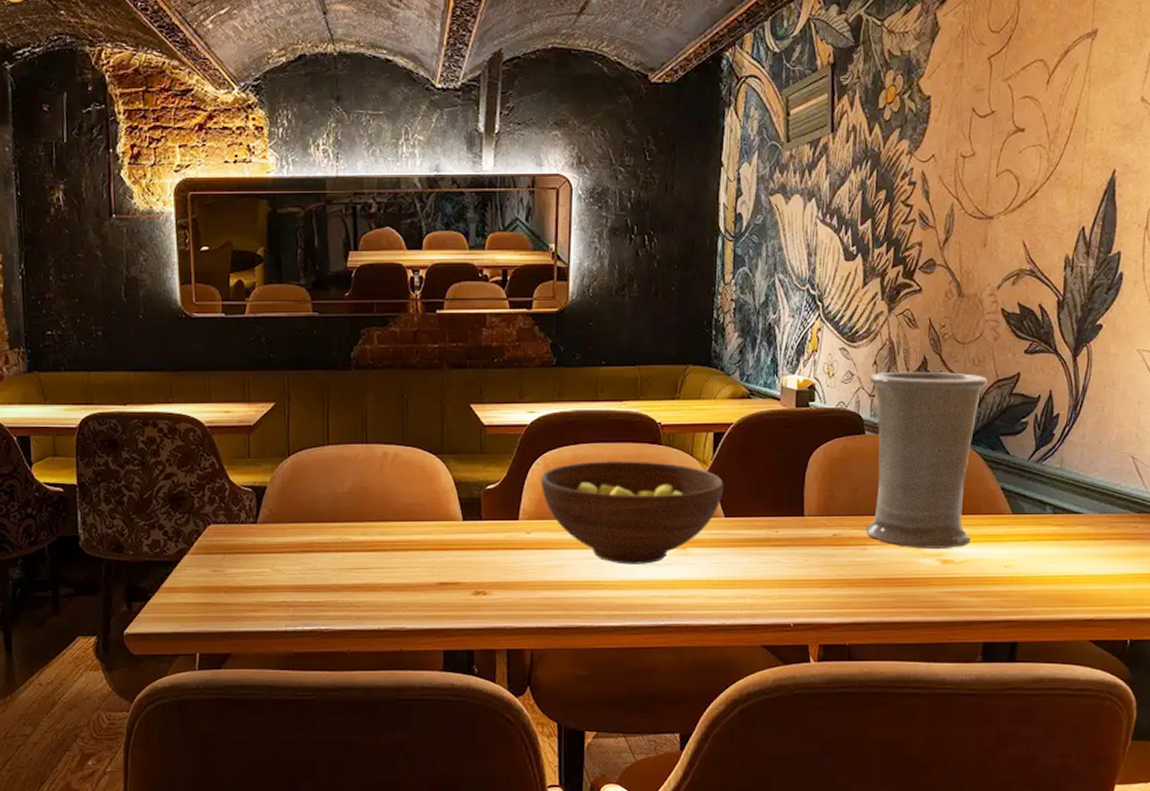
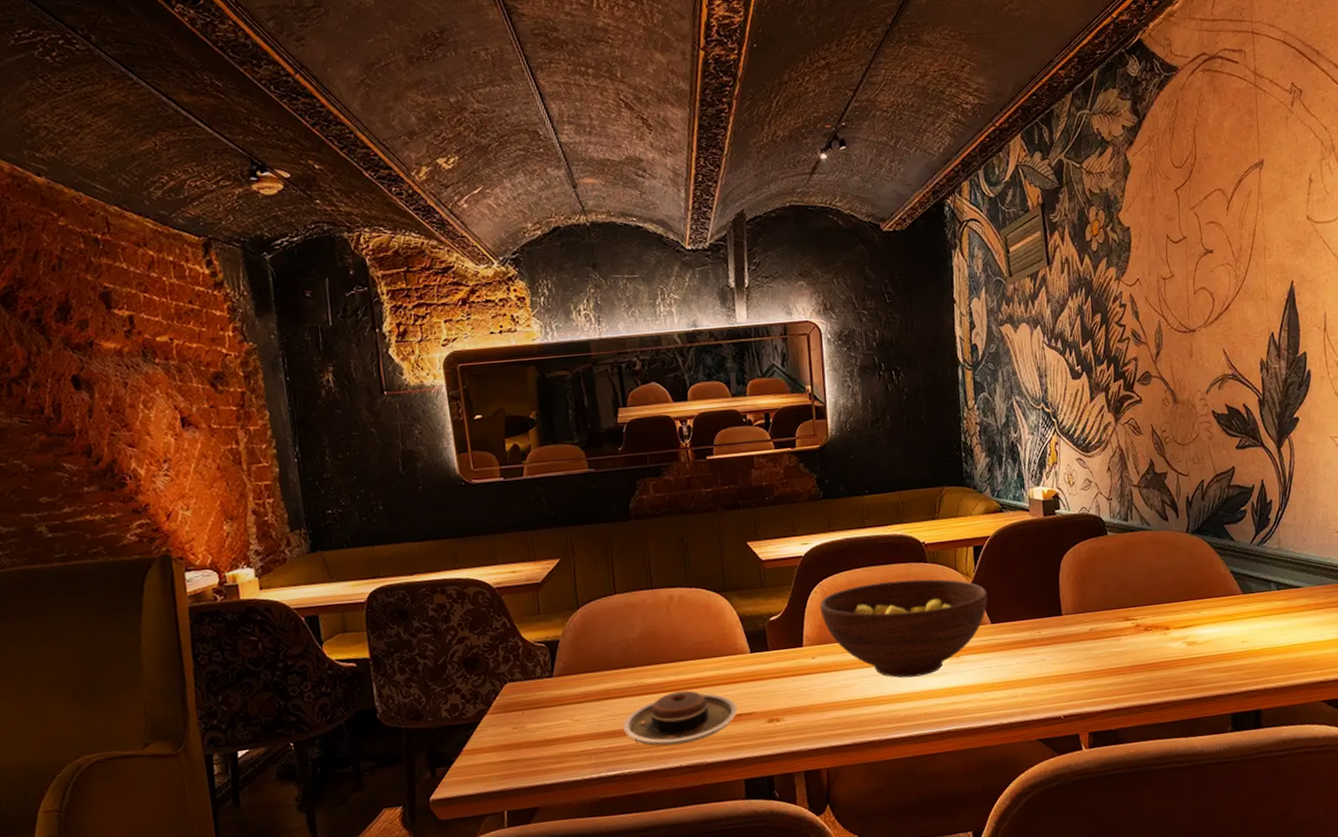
plate: none [323,552,444,607] -> present [622,690,738,746]
vase: present [865,371,987,548] -> none [1105,471,1210,634]

